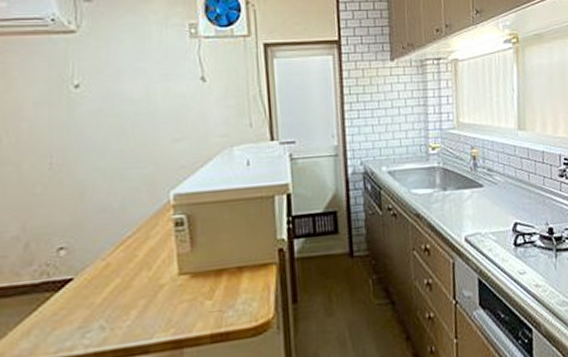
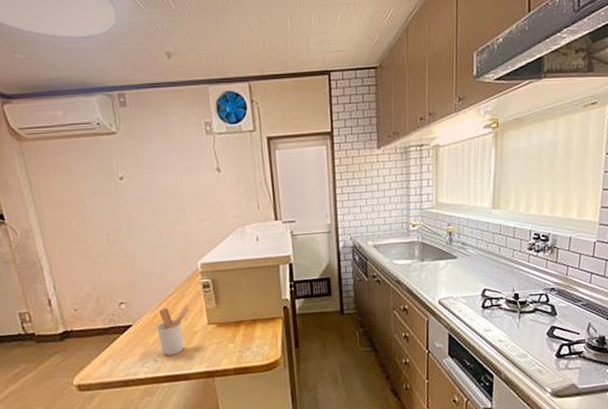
utensil holder: none [108,250,155,321] -> present [157,305,189,356]

